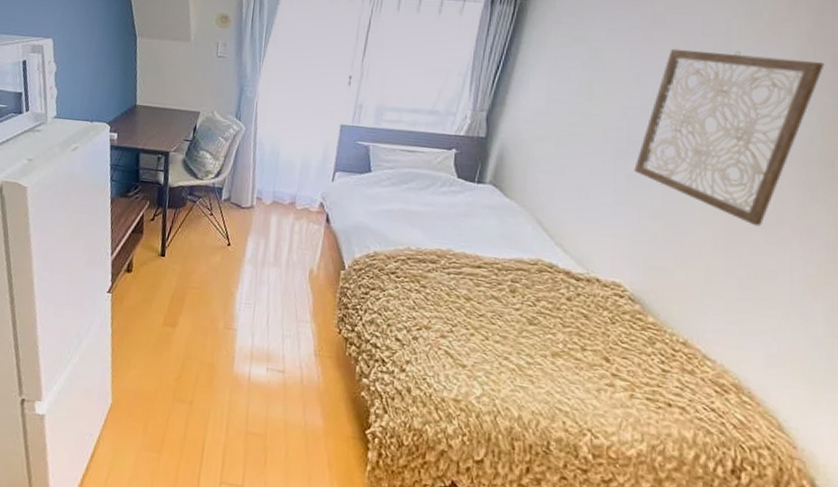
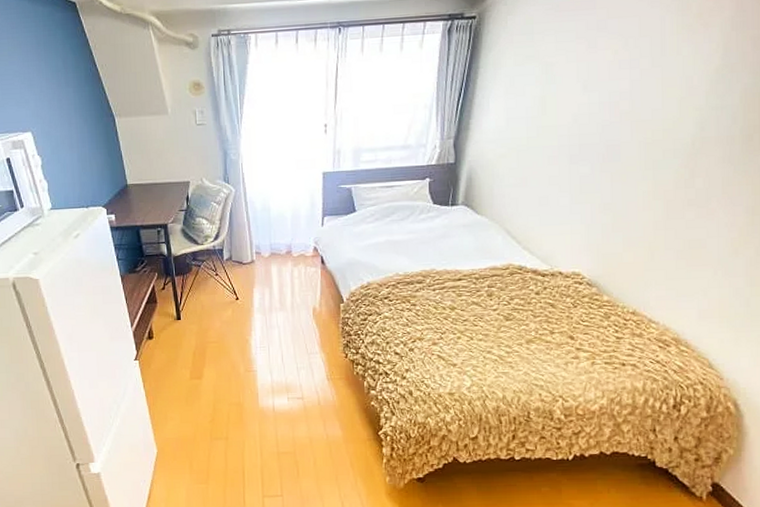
wall art: present [634,48,825,227] -> none [586,46,745,204]

